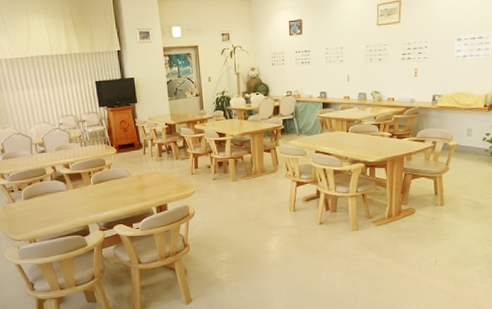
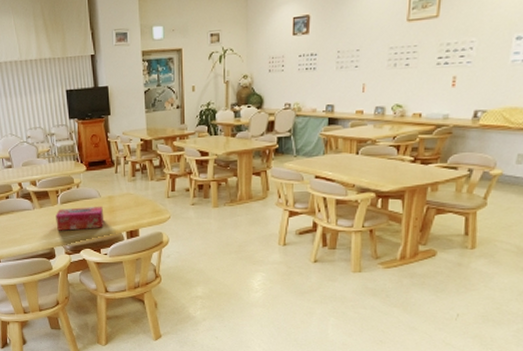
tissue box: none [89,184,135,209] -> present [56,206,104,231]

